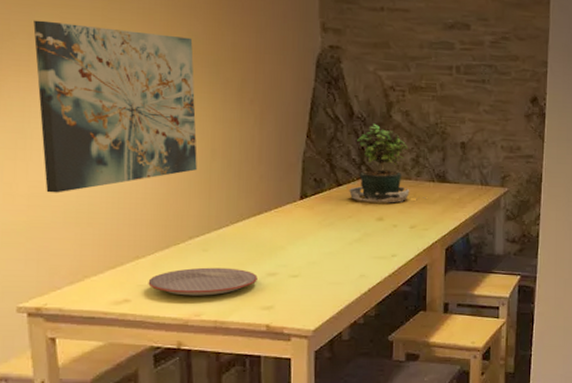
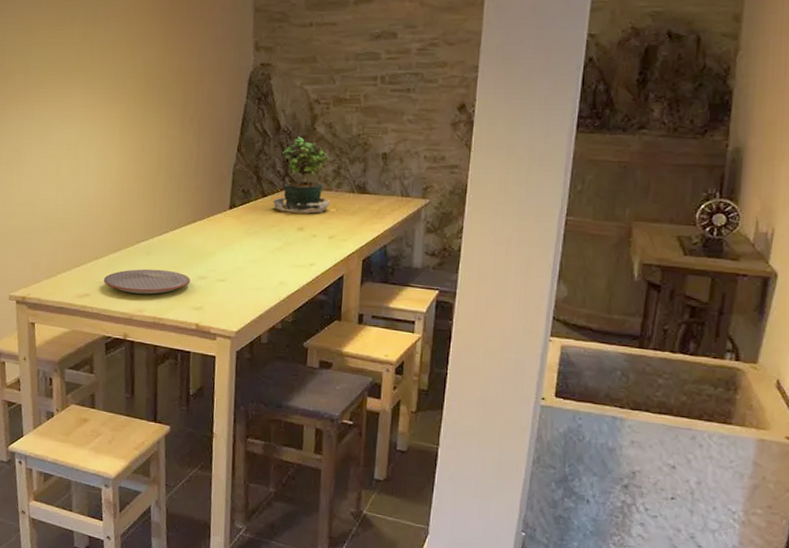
wall art: present [33,20,197,193] -> none [28,57,146,202]

